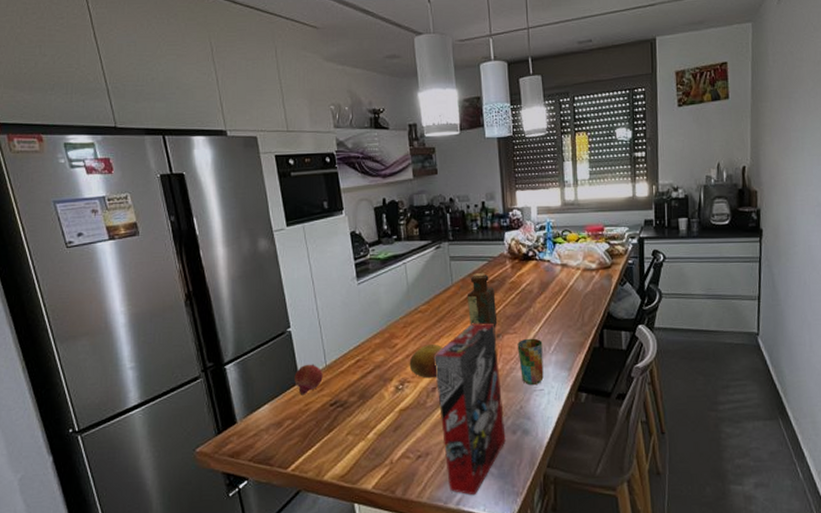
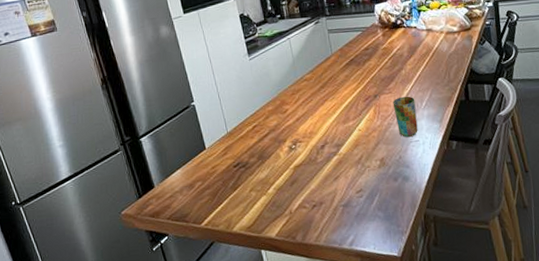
fruit: present [294,364,323,395] -> none [201,132,226,160]
fruit: present [409,343,442,379] -> none [299,107,327,138]
cereal box: present [433,323,506,496] -> none [320,86,389,237]
bottle: present [467,273,498,326] -> none [345,42,374,88]

